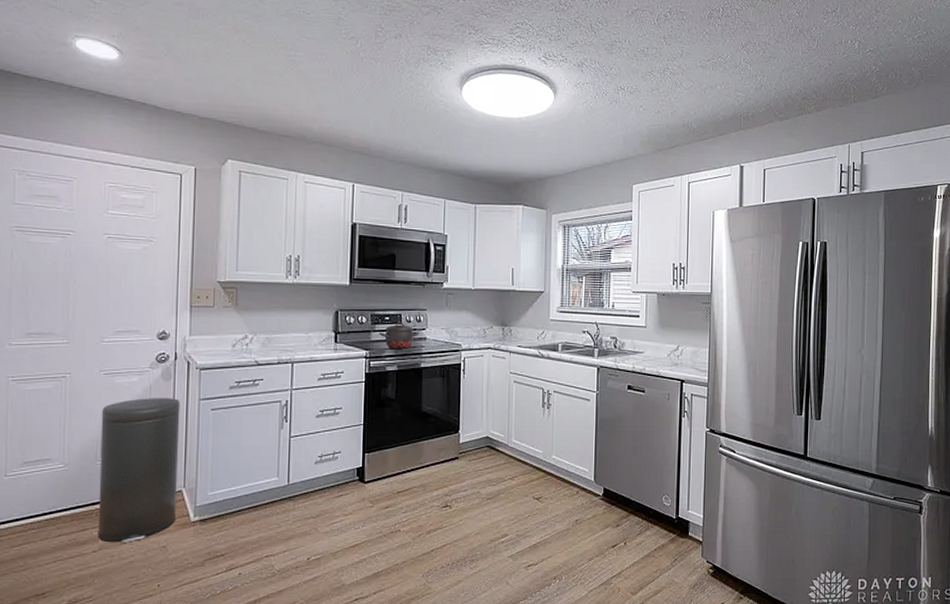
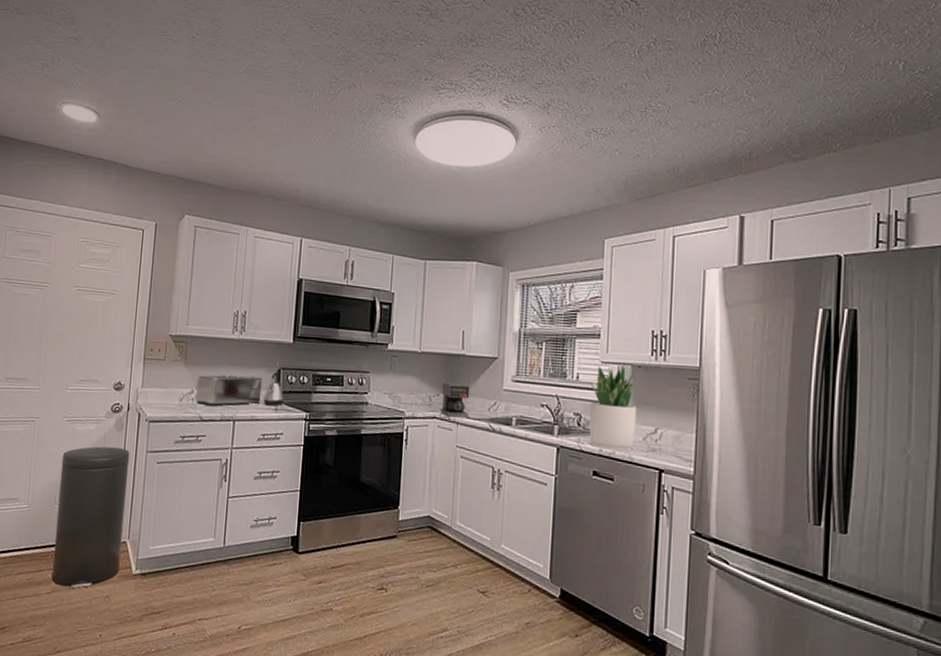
toaster: none [251,318,320,351] -> present [196,375,262,407]
kettle: none [322,314,343,346] -> present [263,372,284,406]
cooking pot: present [379,322,420,350] -> none [320,384,361,414]
coffee maker: none [494,315,521,348] -> present [440,382,470,420]
planter: none [624,292,662,367] -> present [589,363,638,452]

